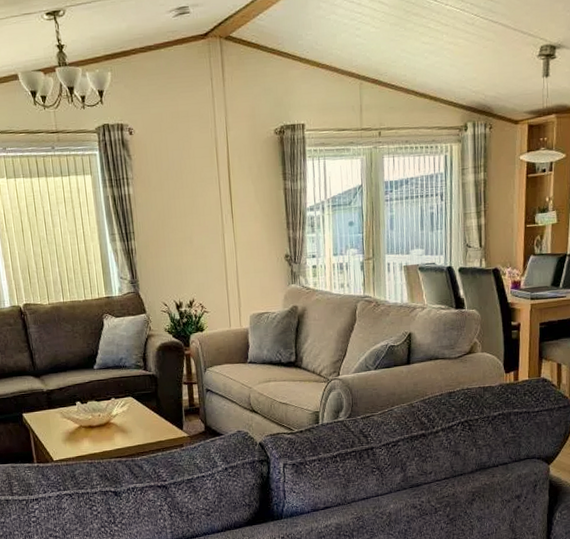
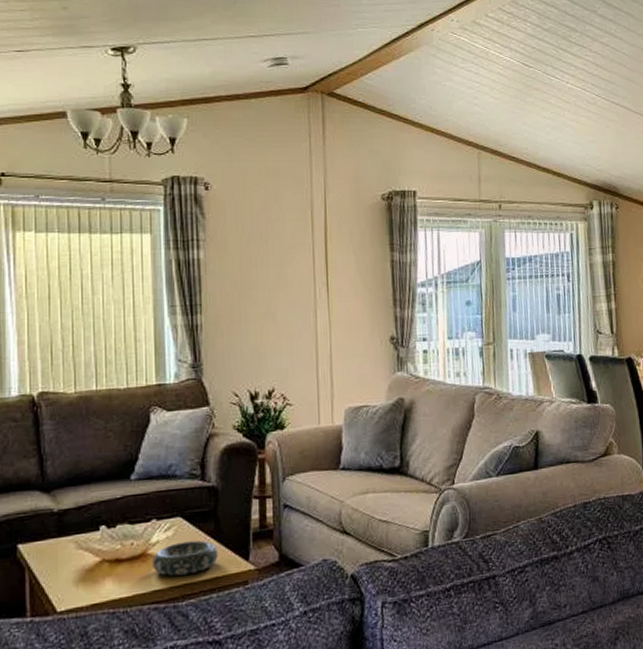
decorative bowl: none [114,414,161,439] -> present [153,540,218,577]

